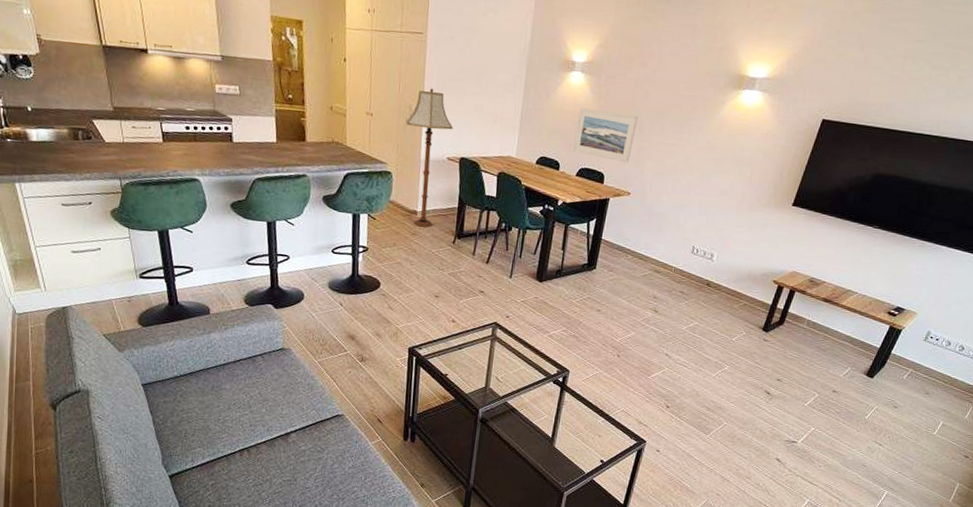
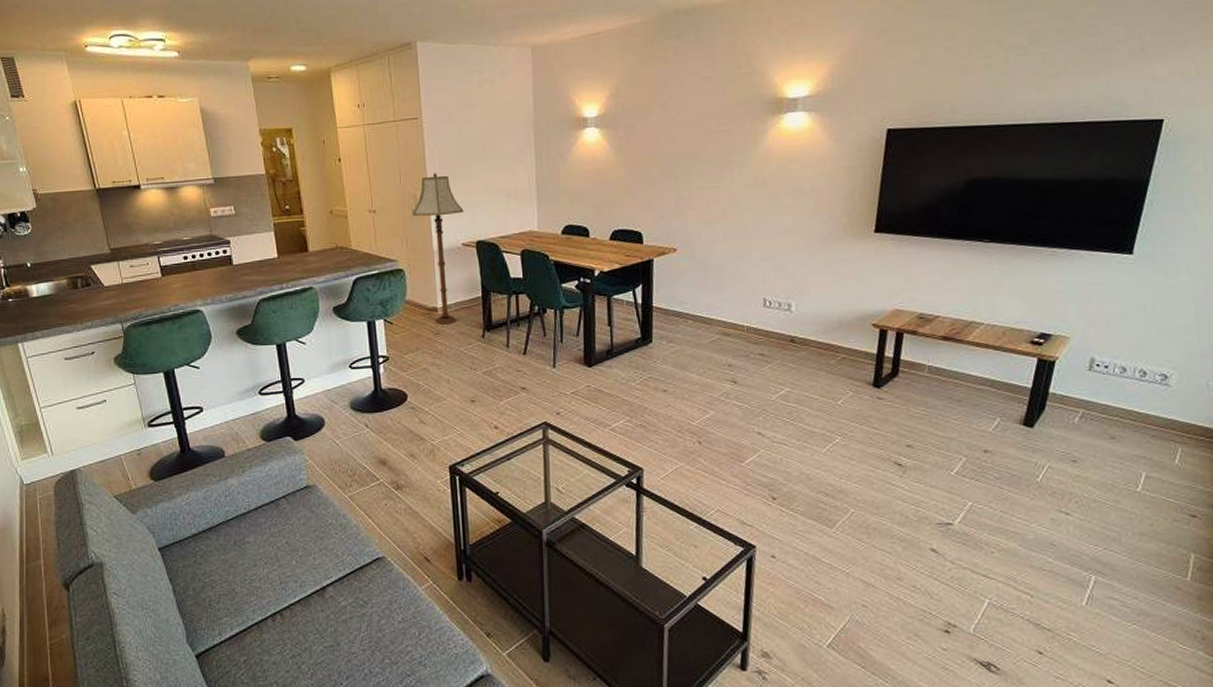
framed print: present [573,108,638,163] -> none [600,162,669,217]

